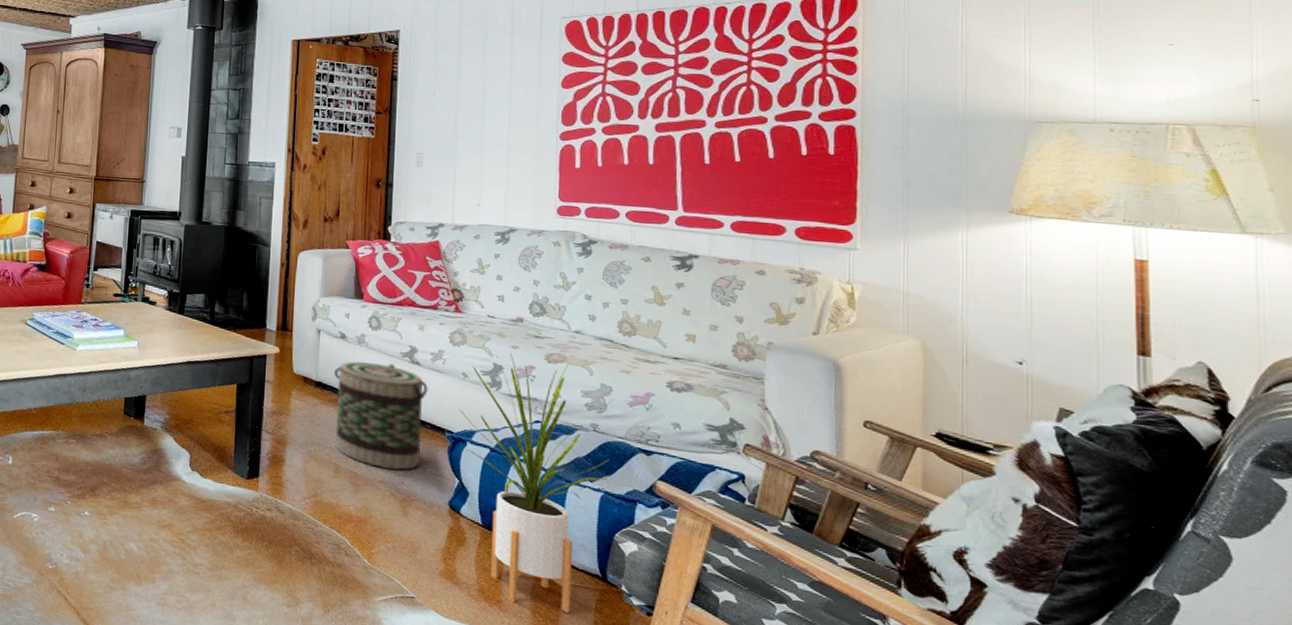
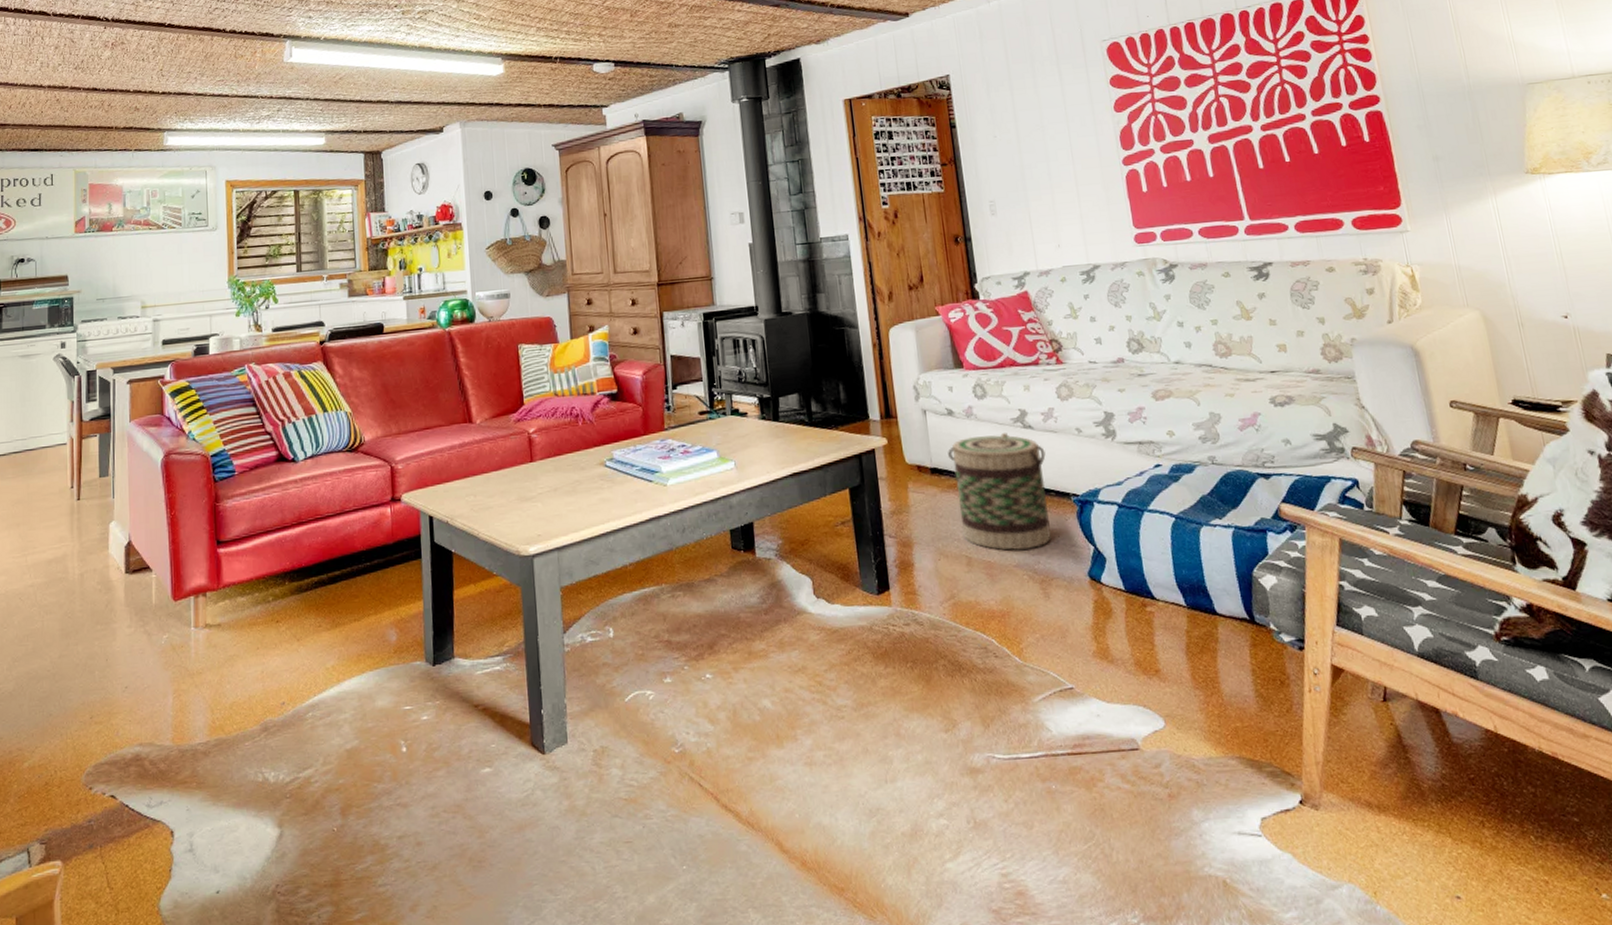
house plant: present [458,353,615,613] -> none [1079,397,1235,669]

